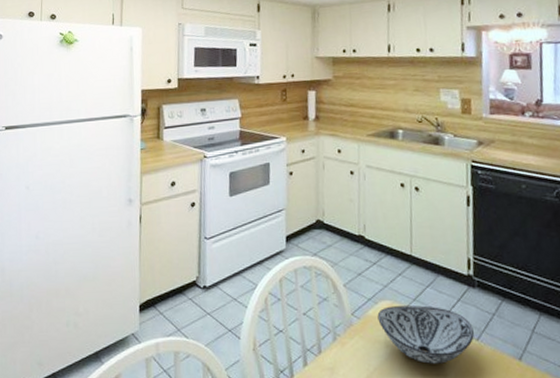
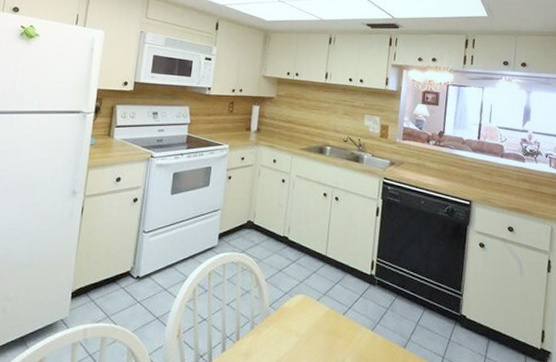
decorative bowl: present [377,305,474,364] -> none [292,300,370,350]

